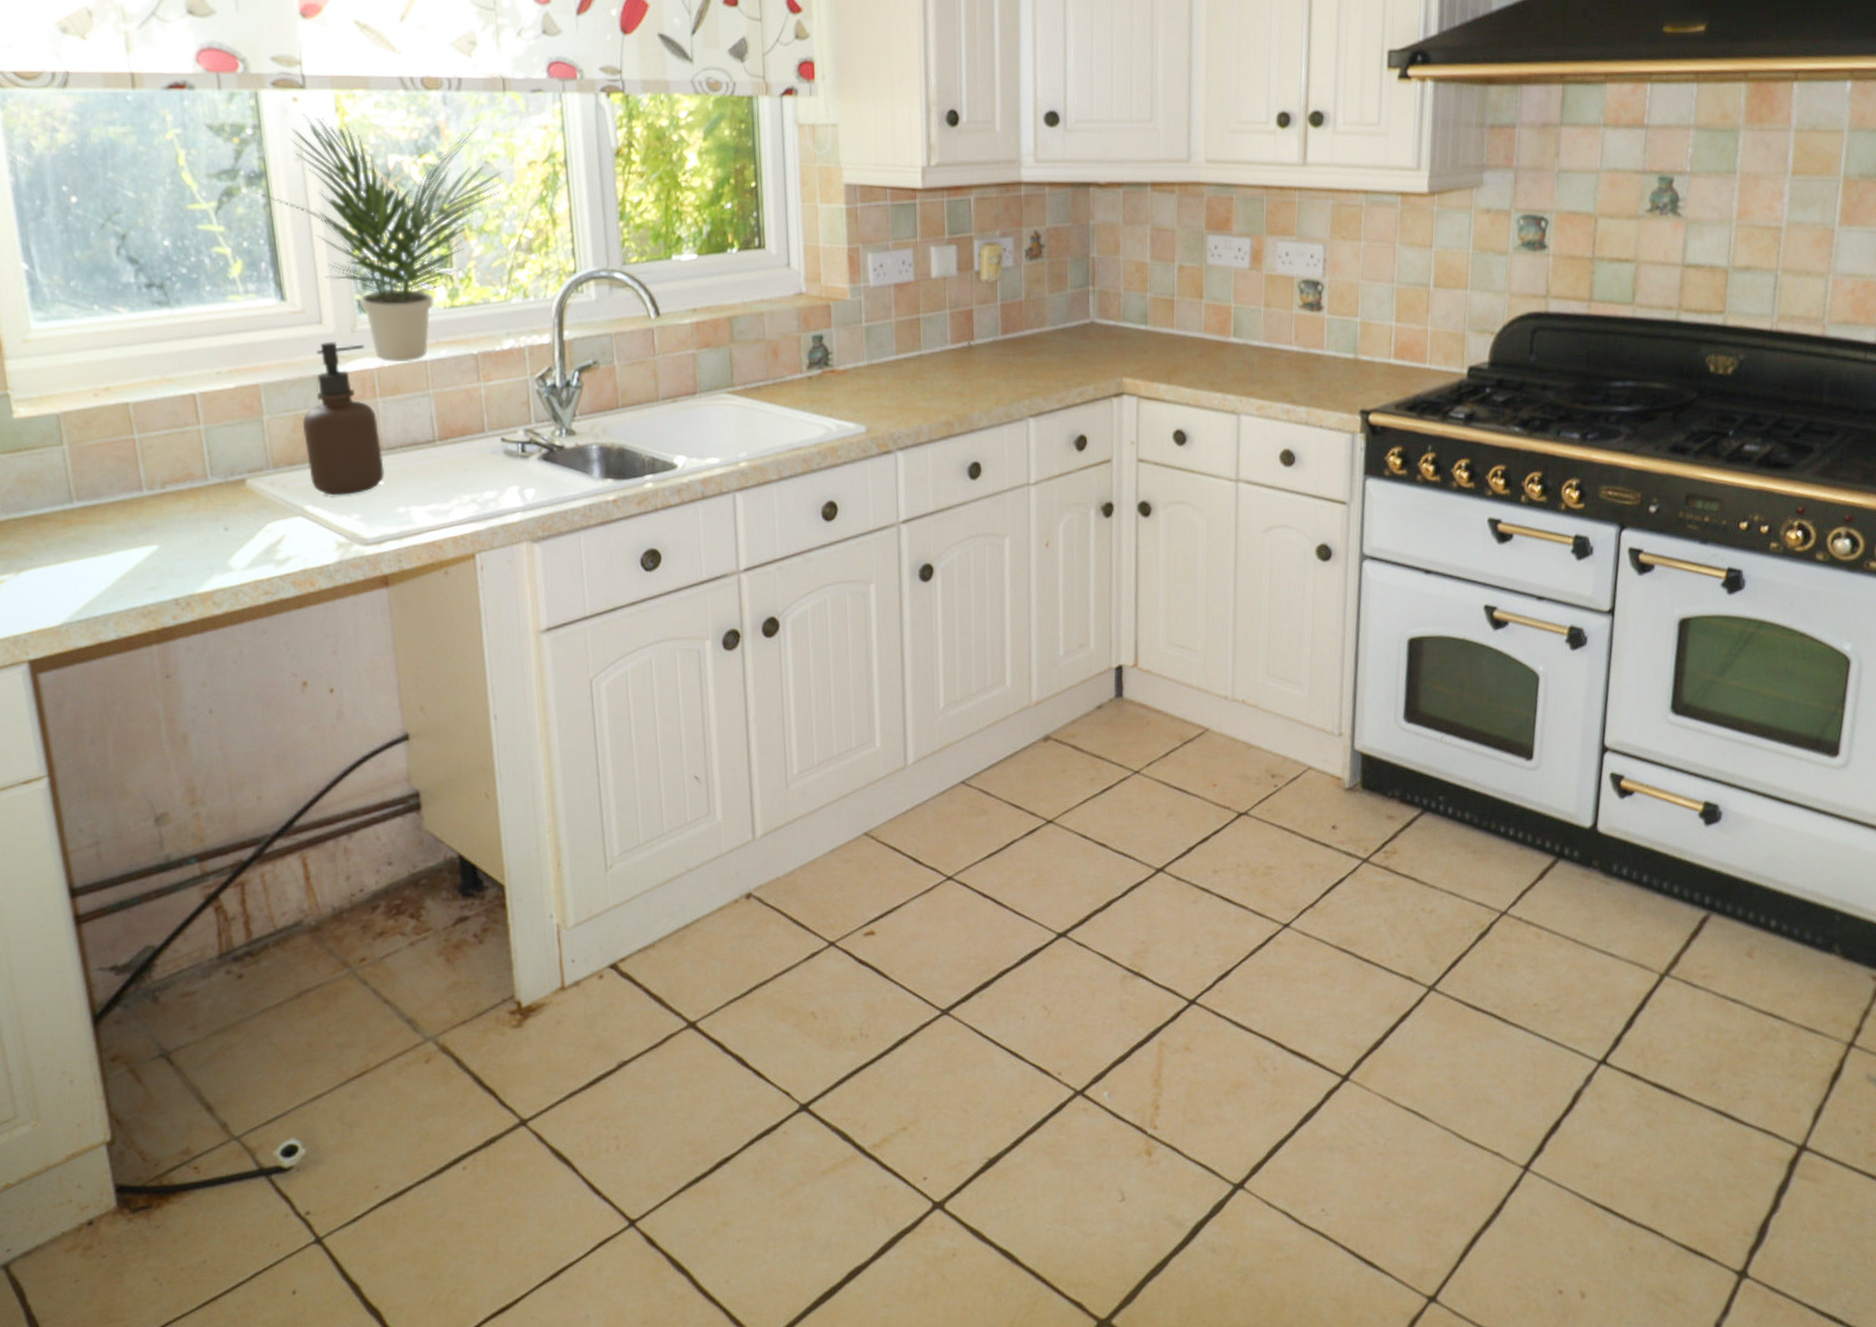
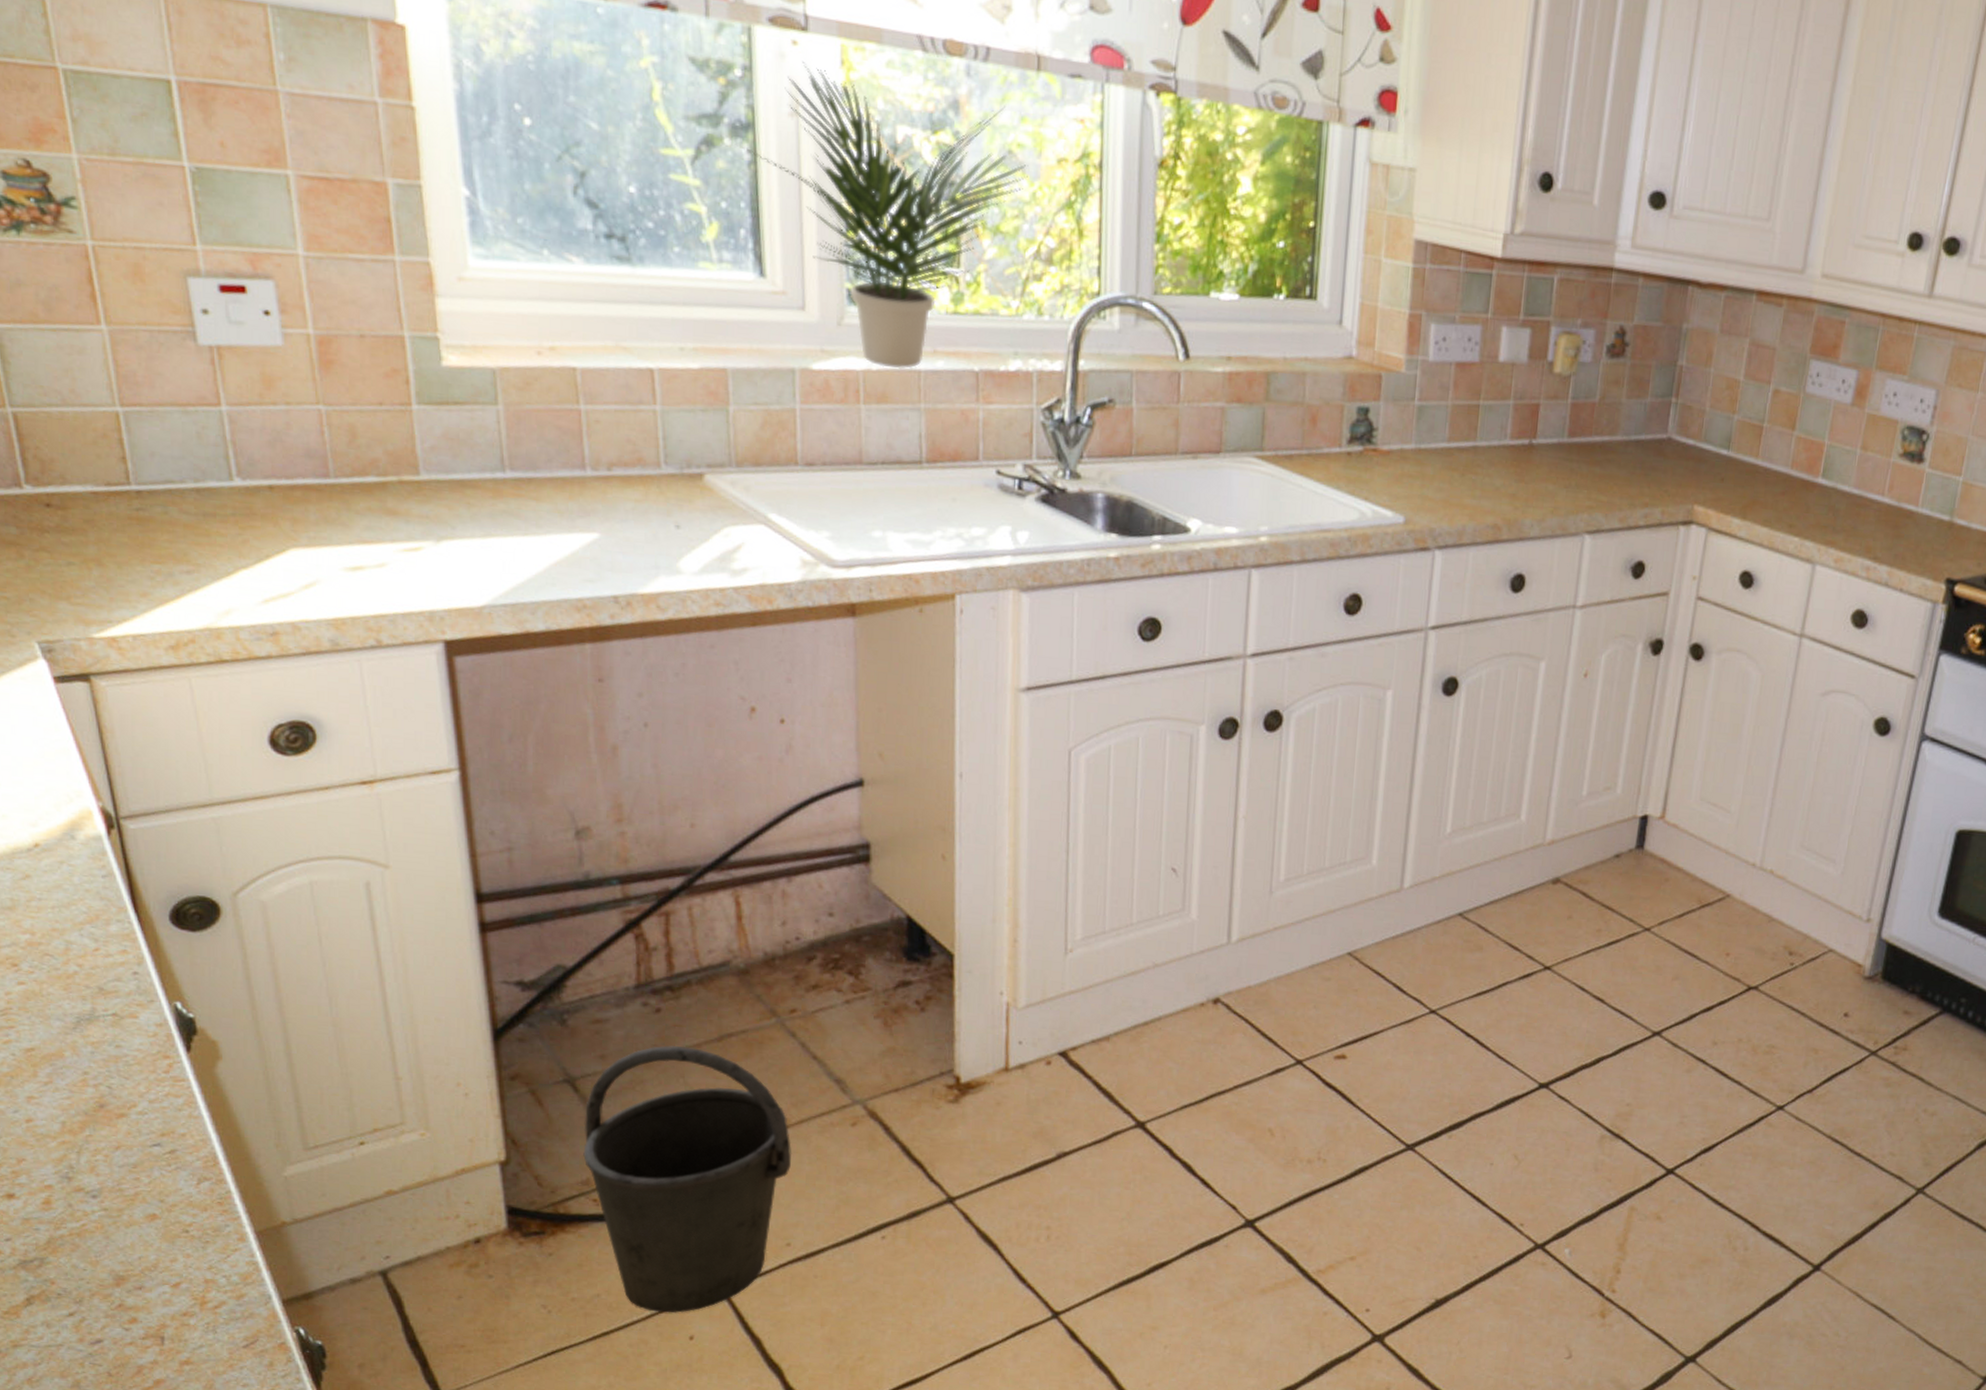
bucket: none [180,1007,373,1271] -> present [583,1045,792,1313]
soap dispenser: present [302,342,384,496] -> none [772,332,862,509]

